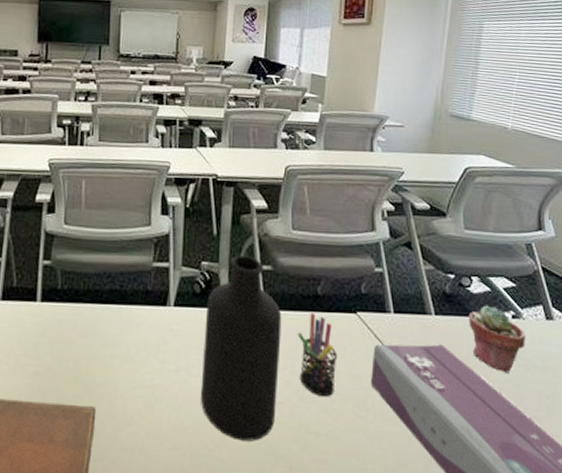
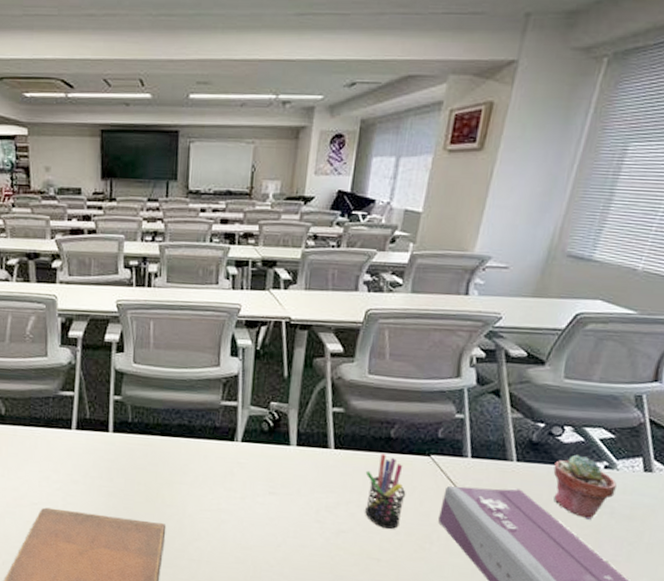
bottle: present [200,255,282,441] -> none [264,397,351,562]

